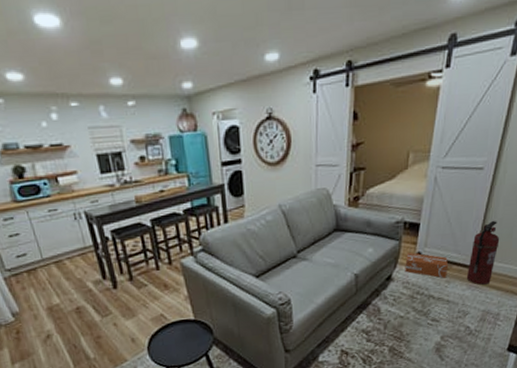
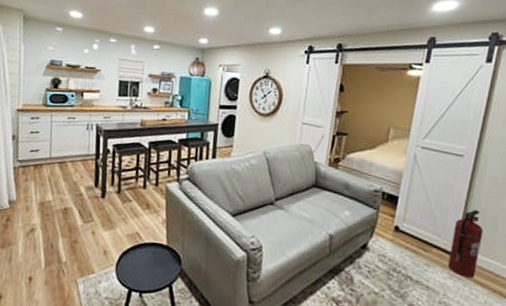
cardboard box: present [405,252,448,278] -> none [381,224,427,260]

